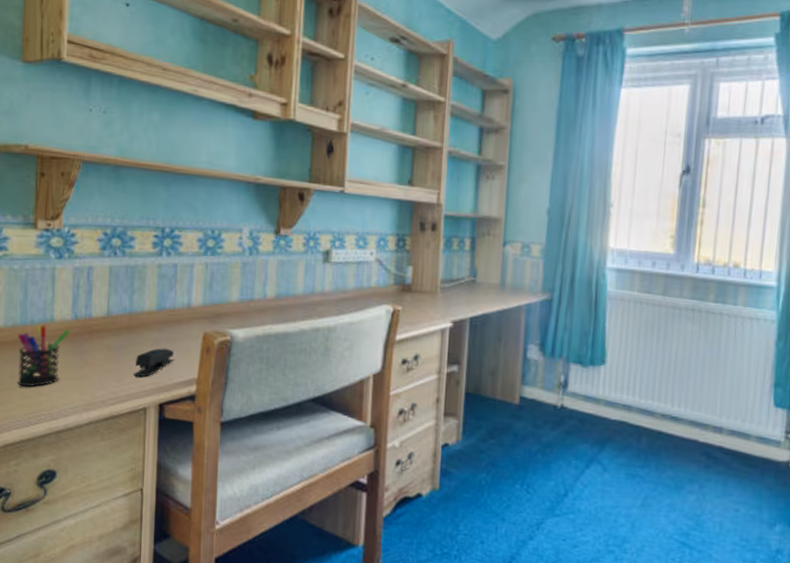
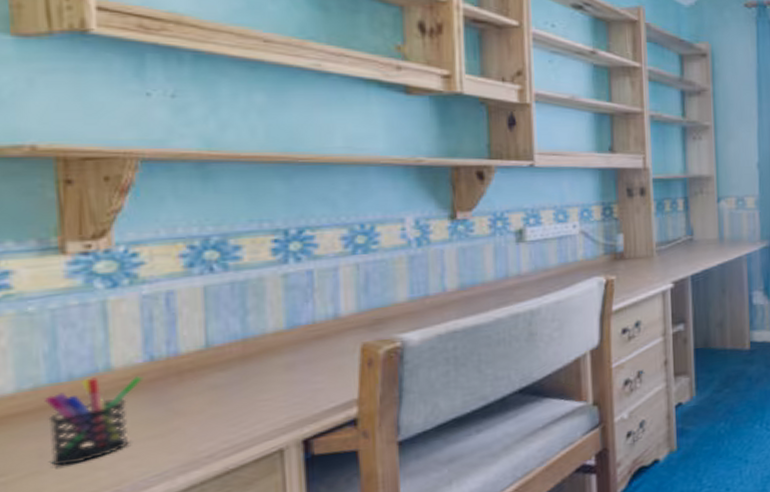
stapler: present [133,348,175,377] -> none [257,371,321,415]

